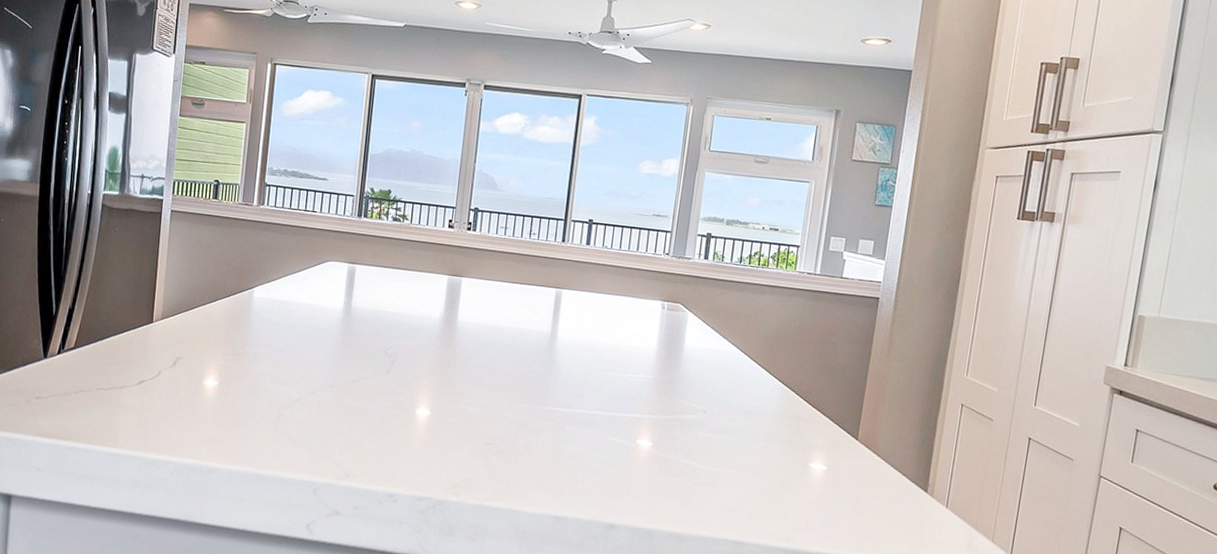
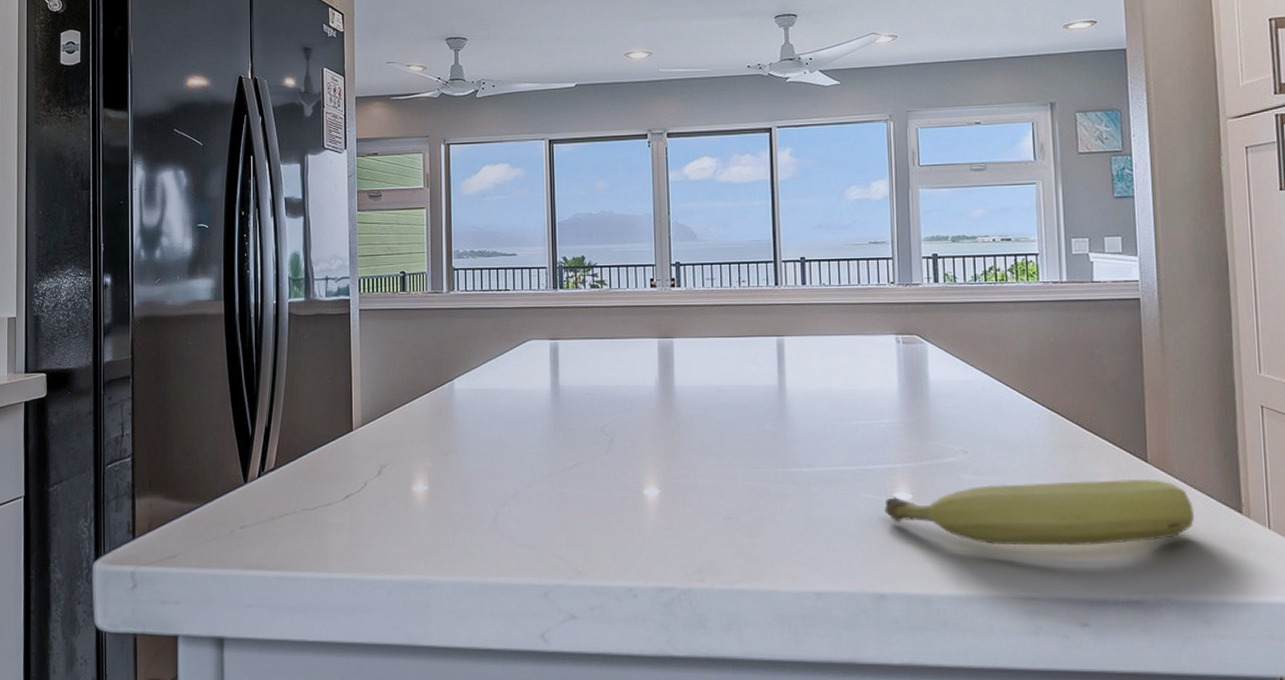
fruit: none [626,442,888,506] -> present [884,478,1194,546]

